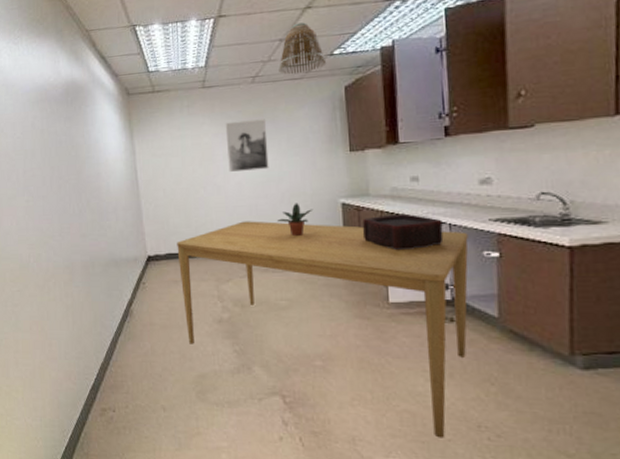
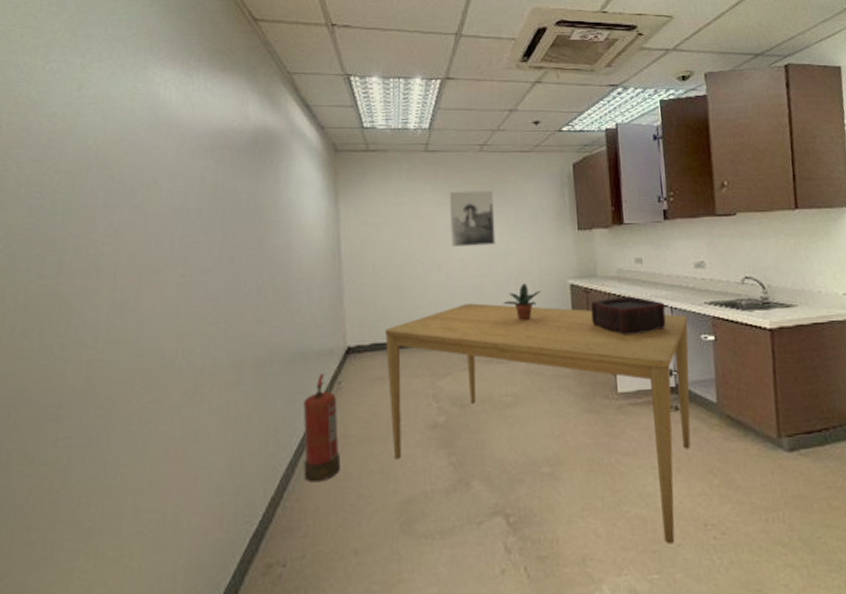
fire extinguisher: none [118,276,149,356] -> present [303,374,341,483]
lamp shade: present [279,22,327,75] -> none [508,96,556,147]

